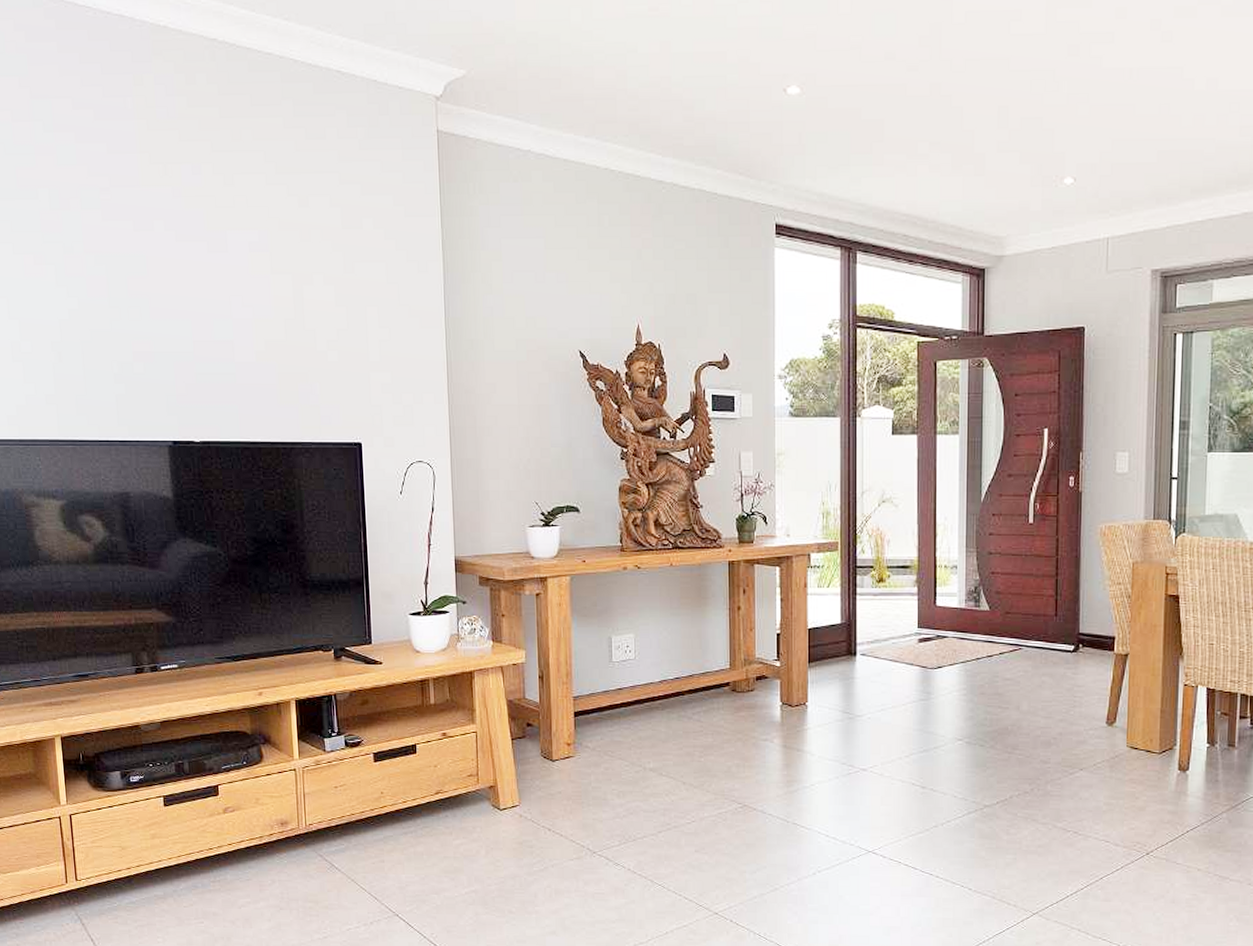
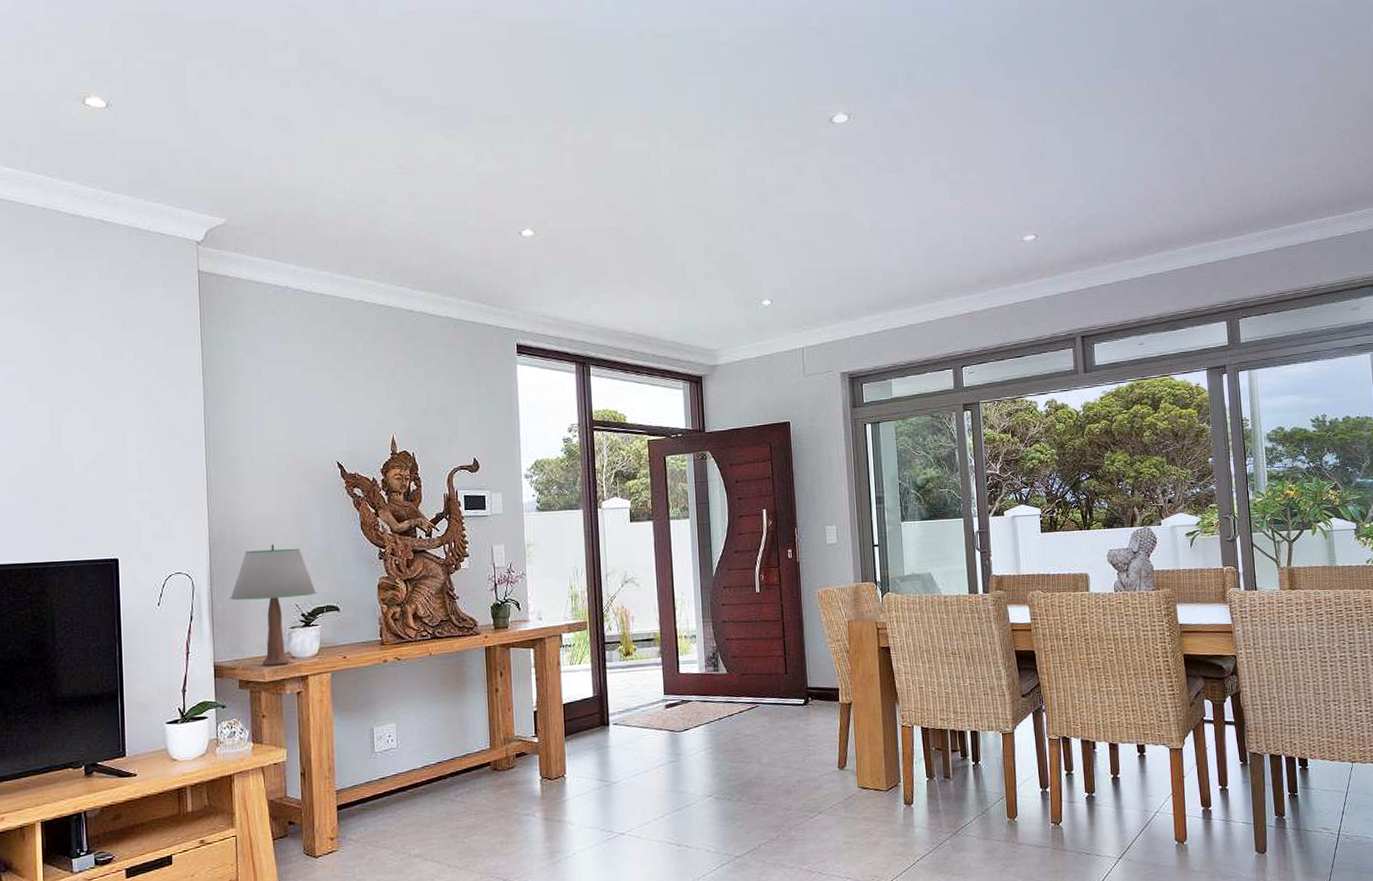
table lamp: none [470,435,557,564] -> present [230,543,317,666]

